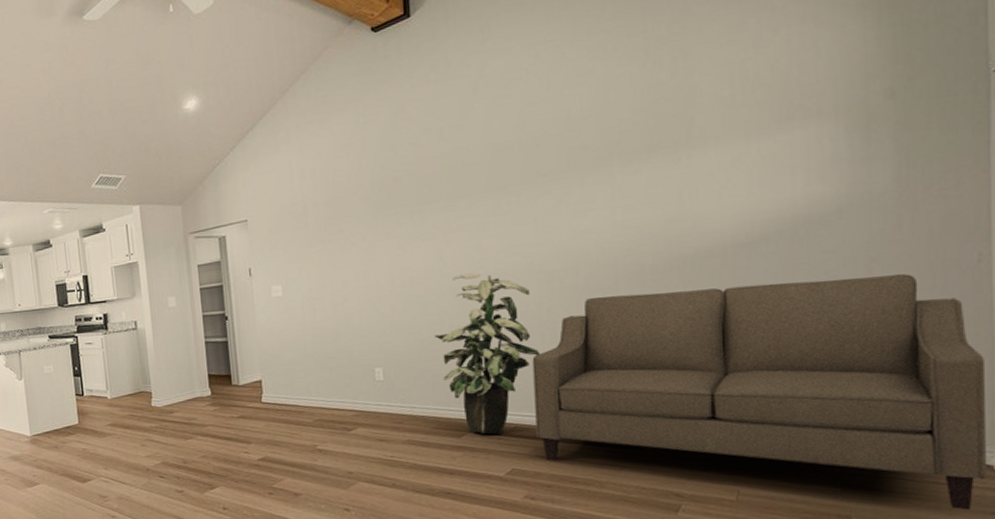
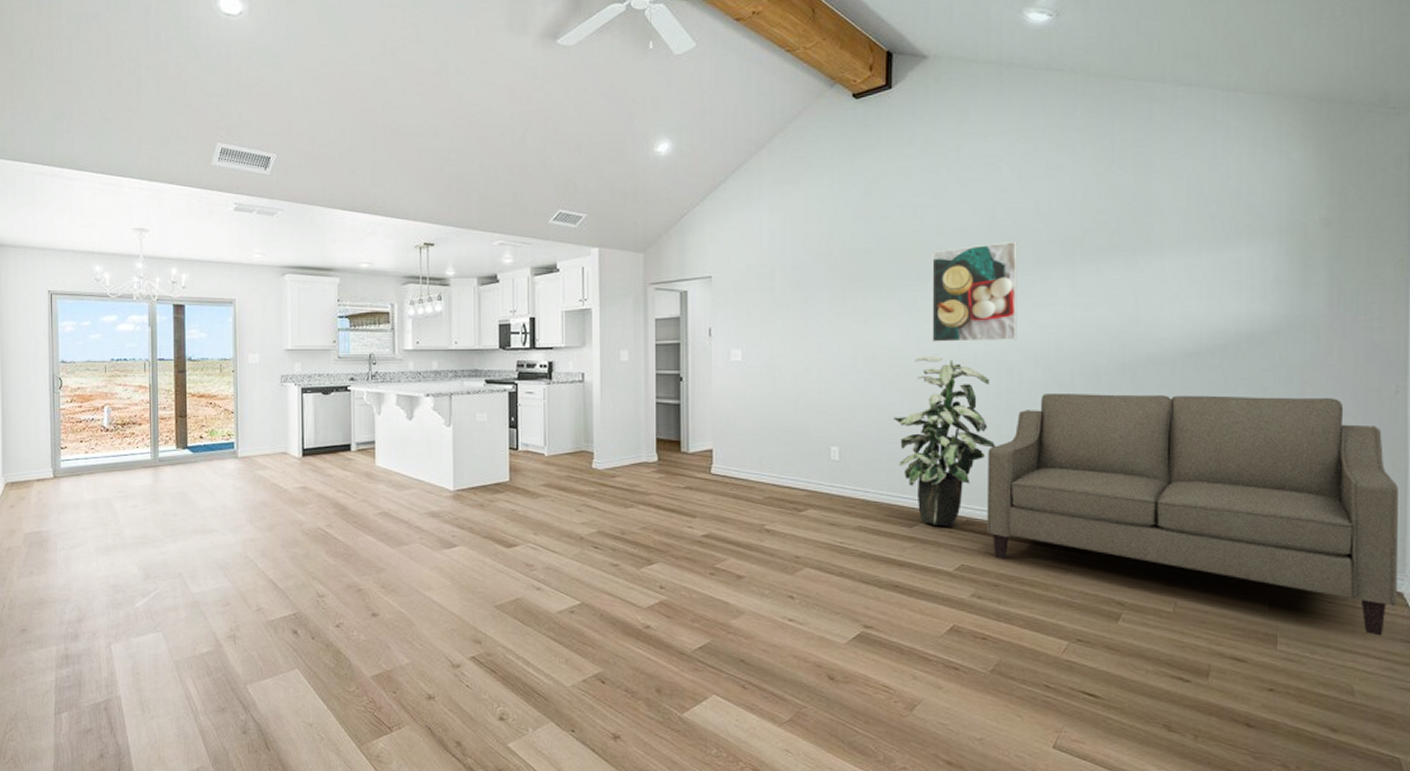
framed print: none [462,152,556,260] -> present [932,242,1017,342]

